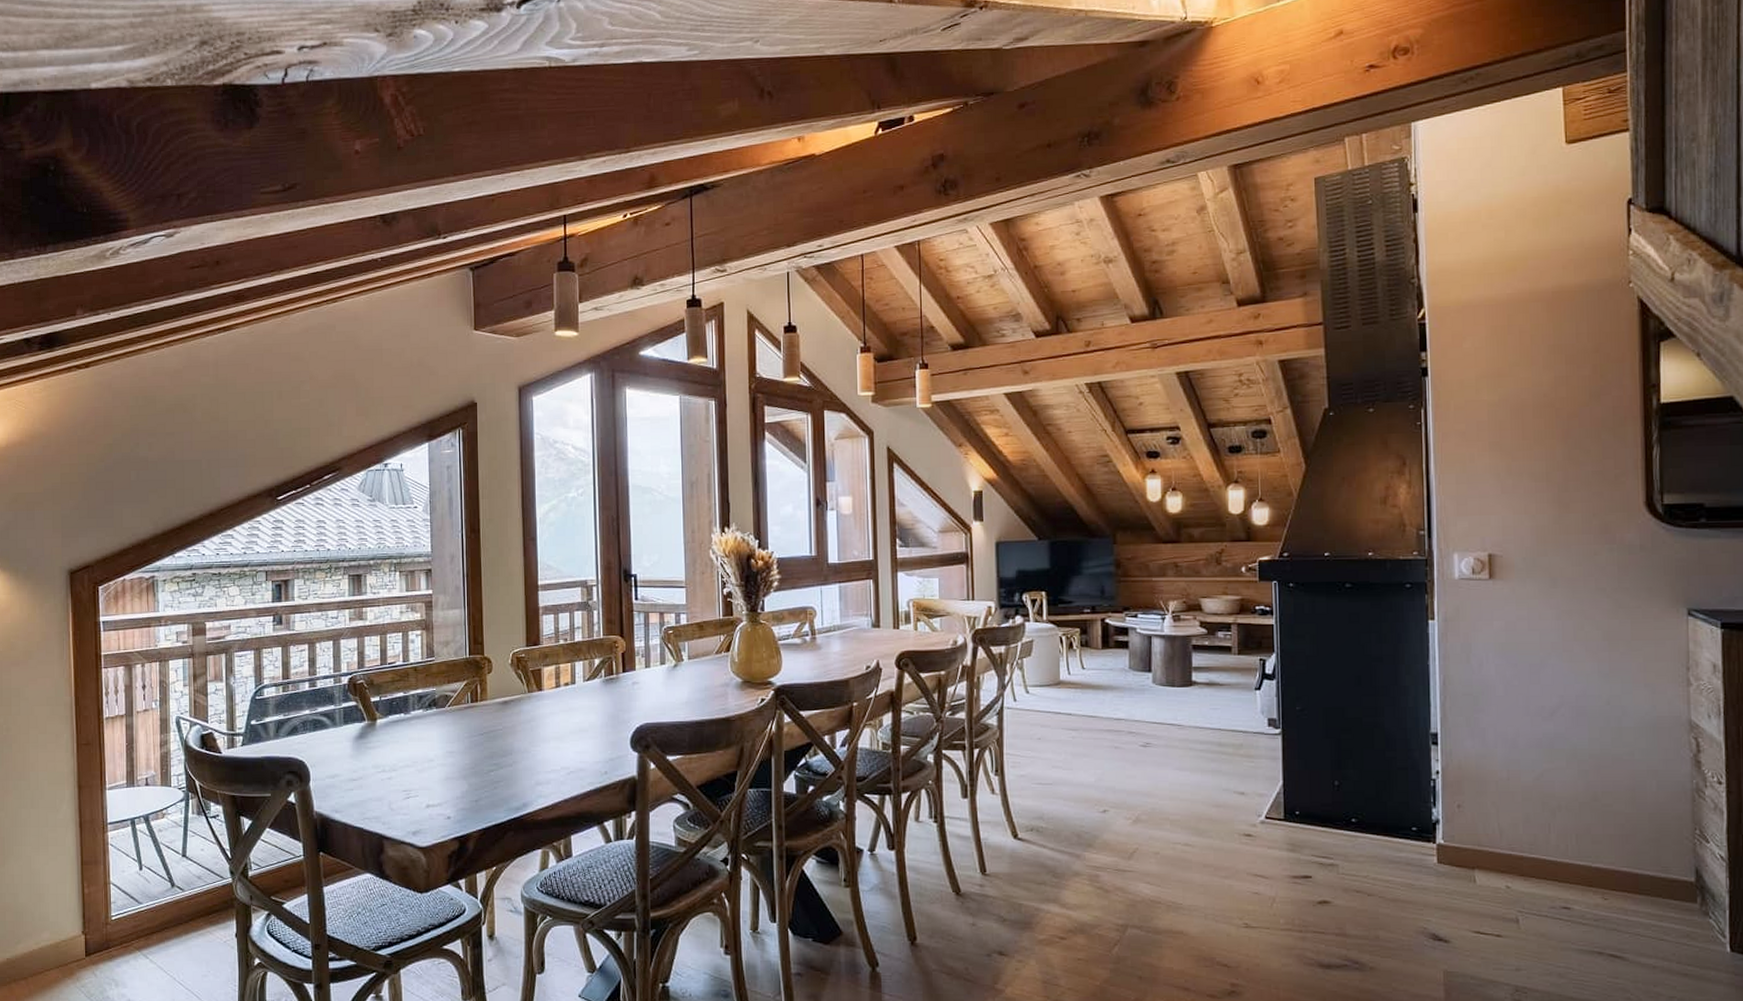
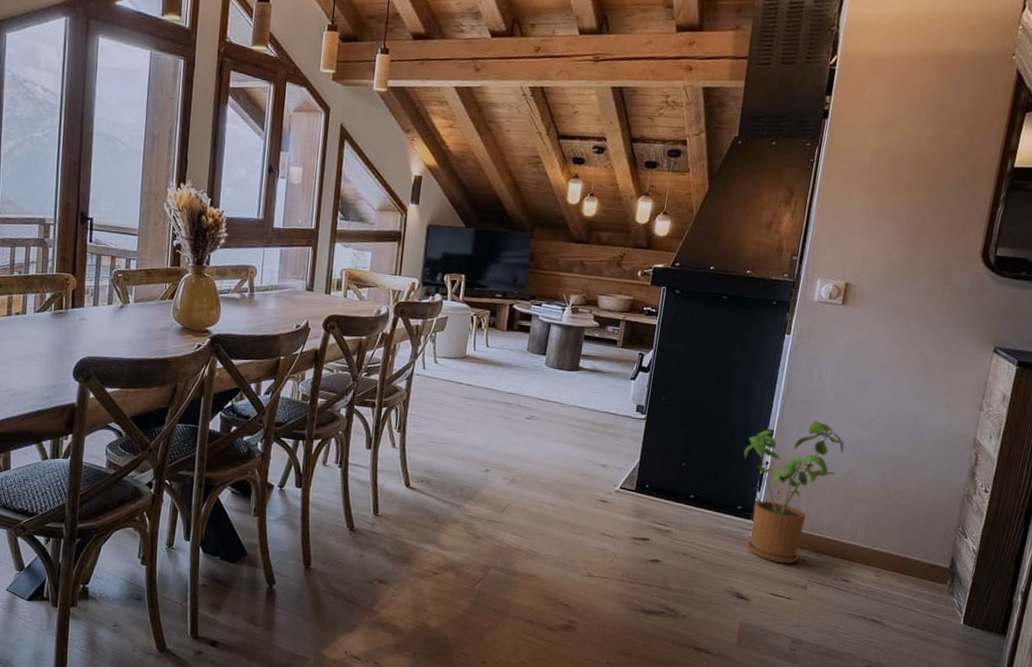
house plant: none [1407,717,1529,893] -> present [744,420,845,564]

